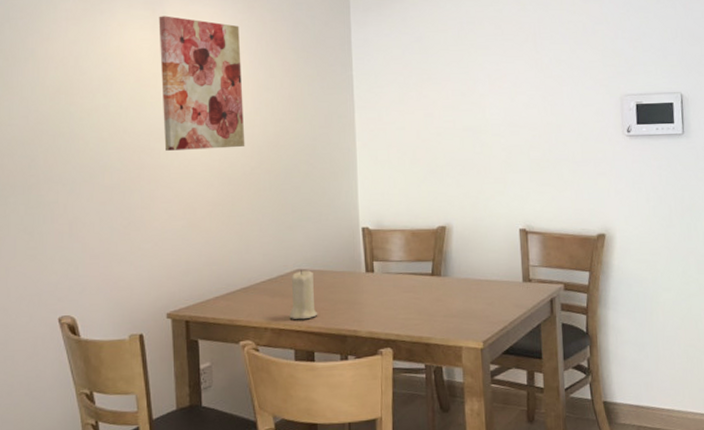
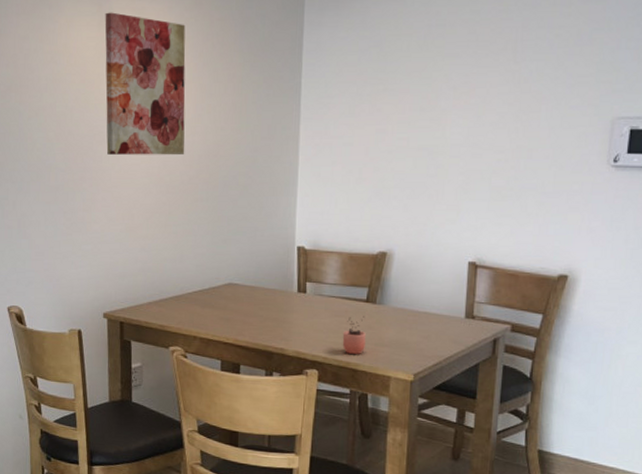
candle: present [289,269,318,320] -> none [218,283,247,333]
cocoa: none [412,289,435,328] -> present [342,315,366,354]

